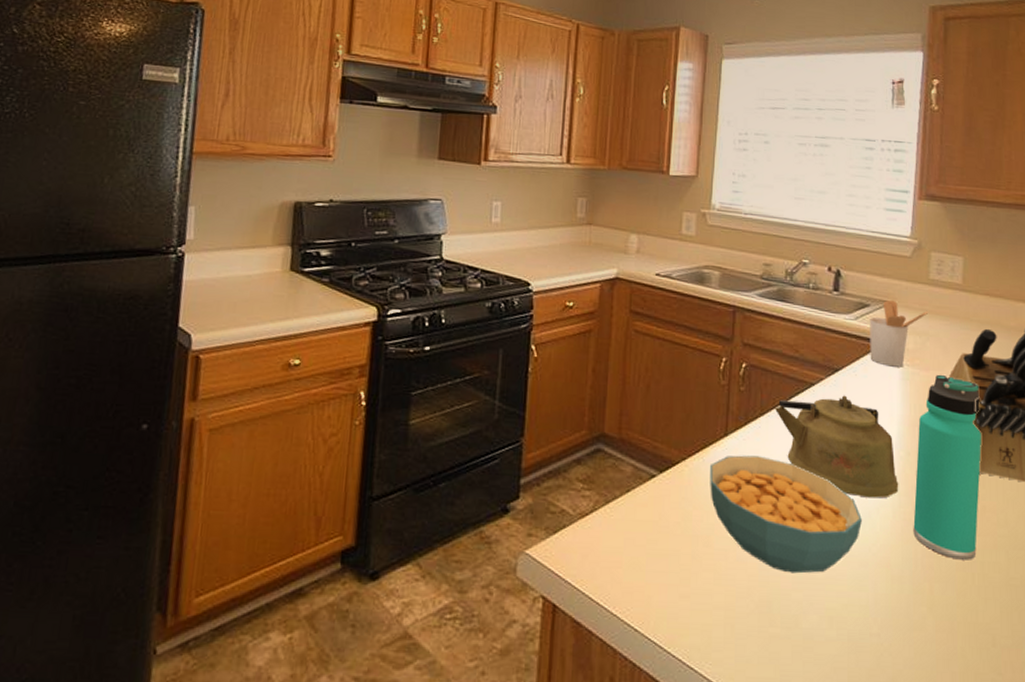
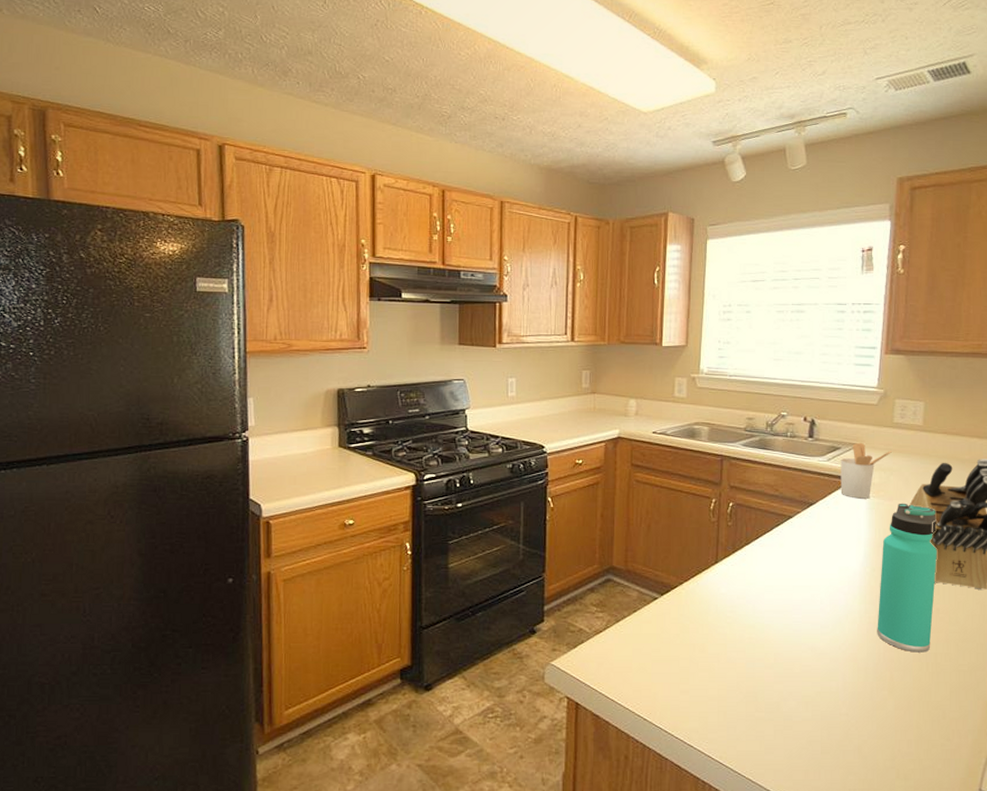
cereal bowl: present [710,455,862,574] -> none [704,578,833,670]
kettle: present [774,395,899,498] -> none [757,524,865,607]

